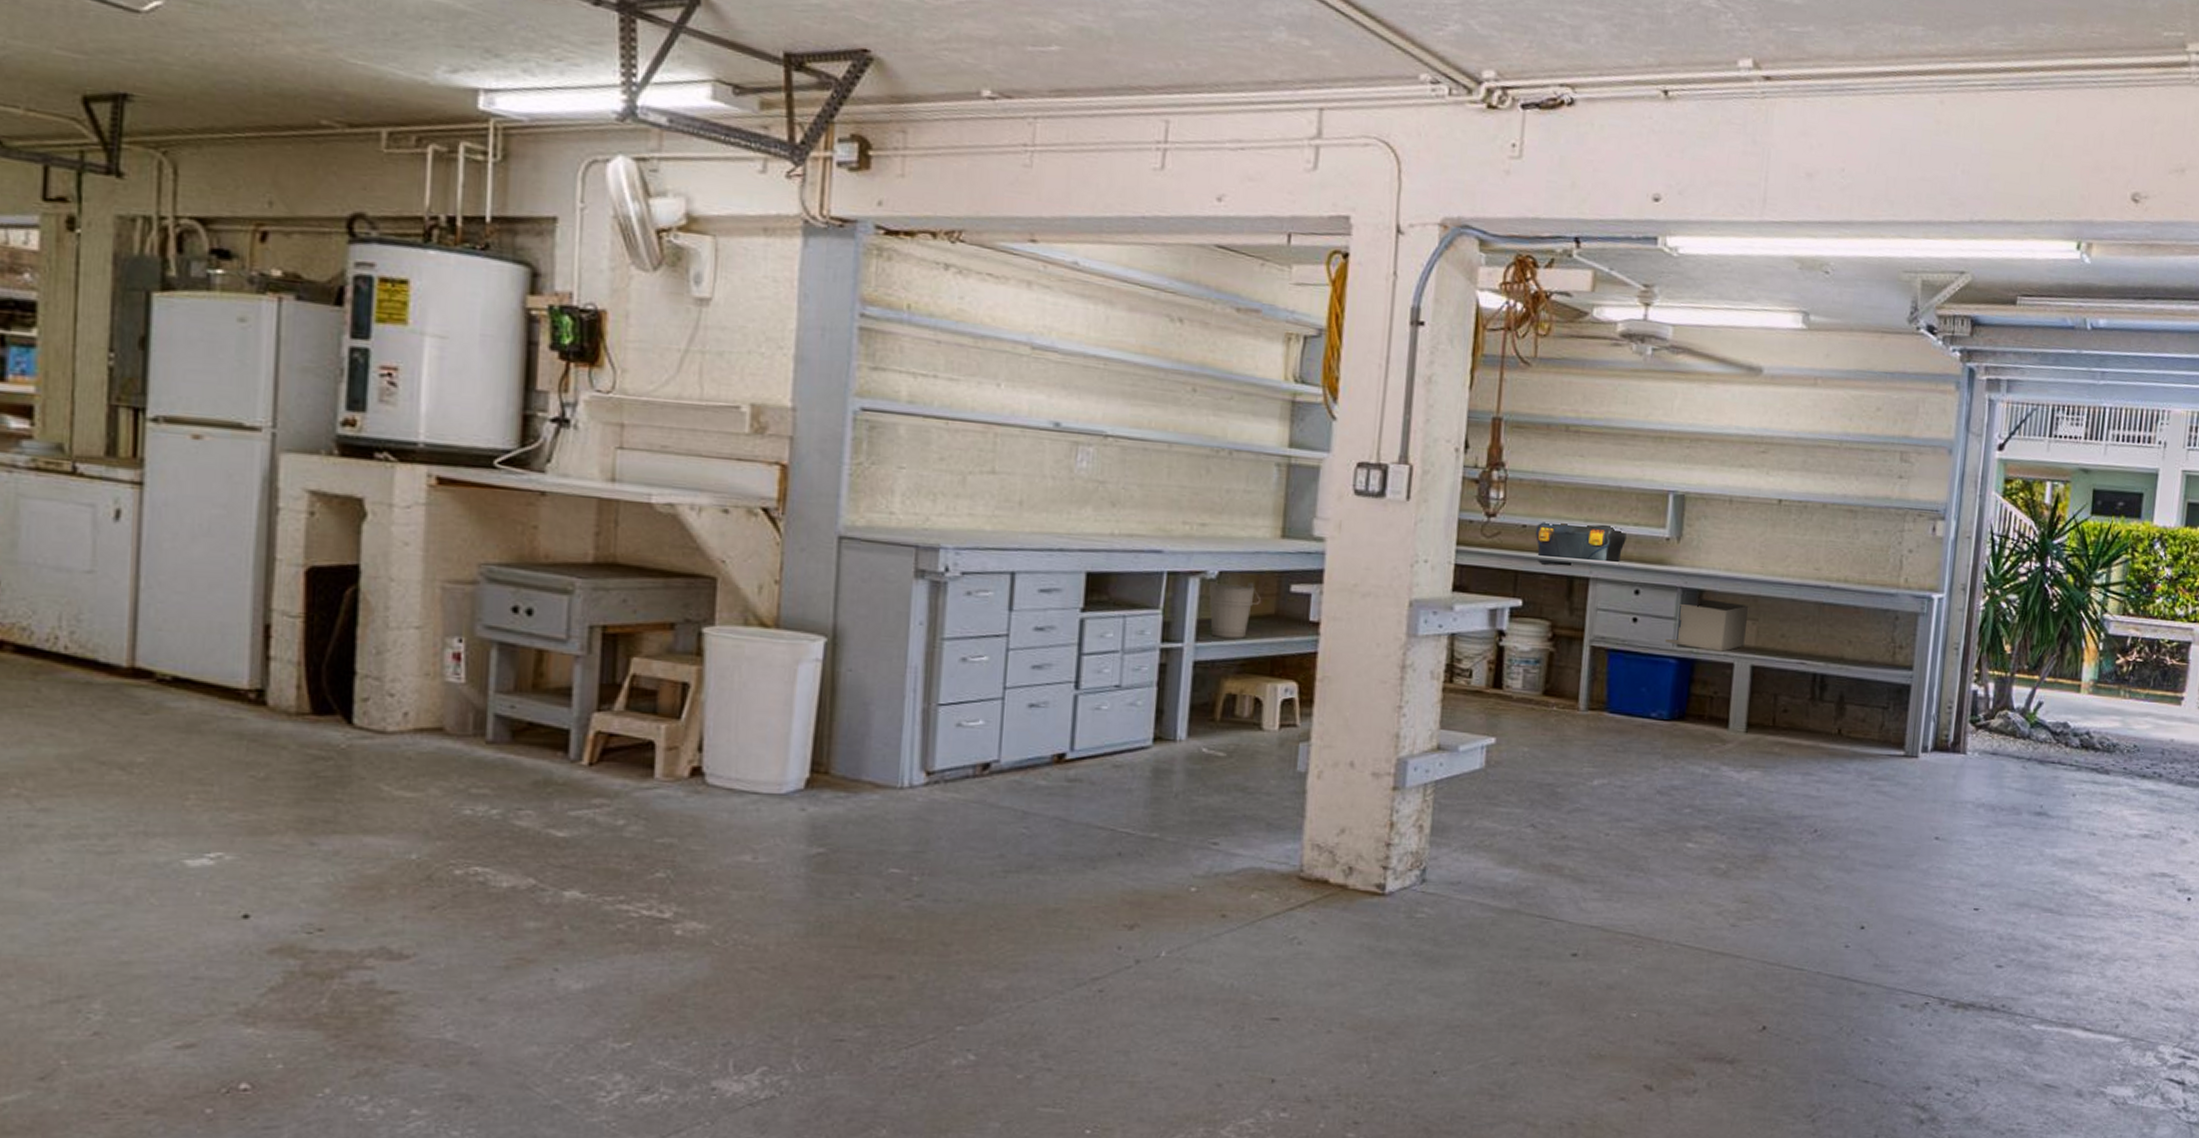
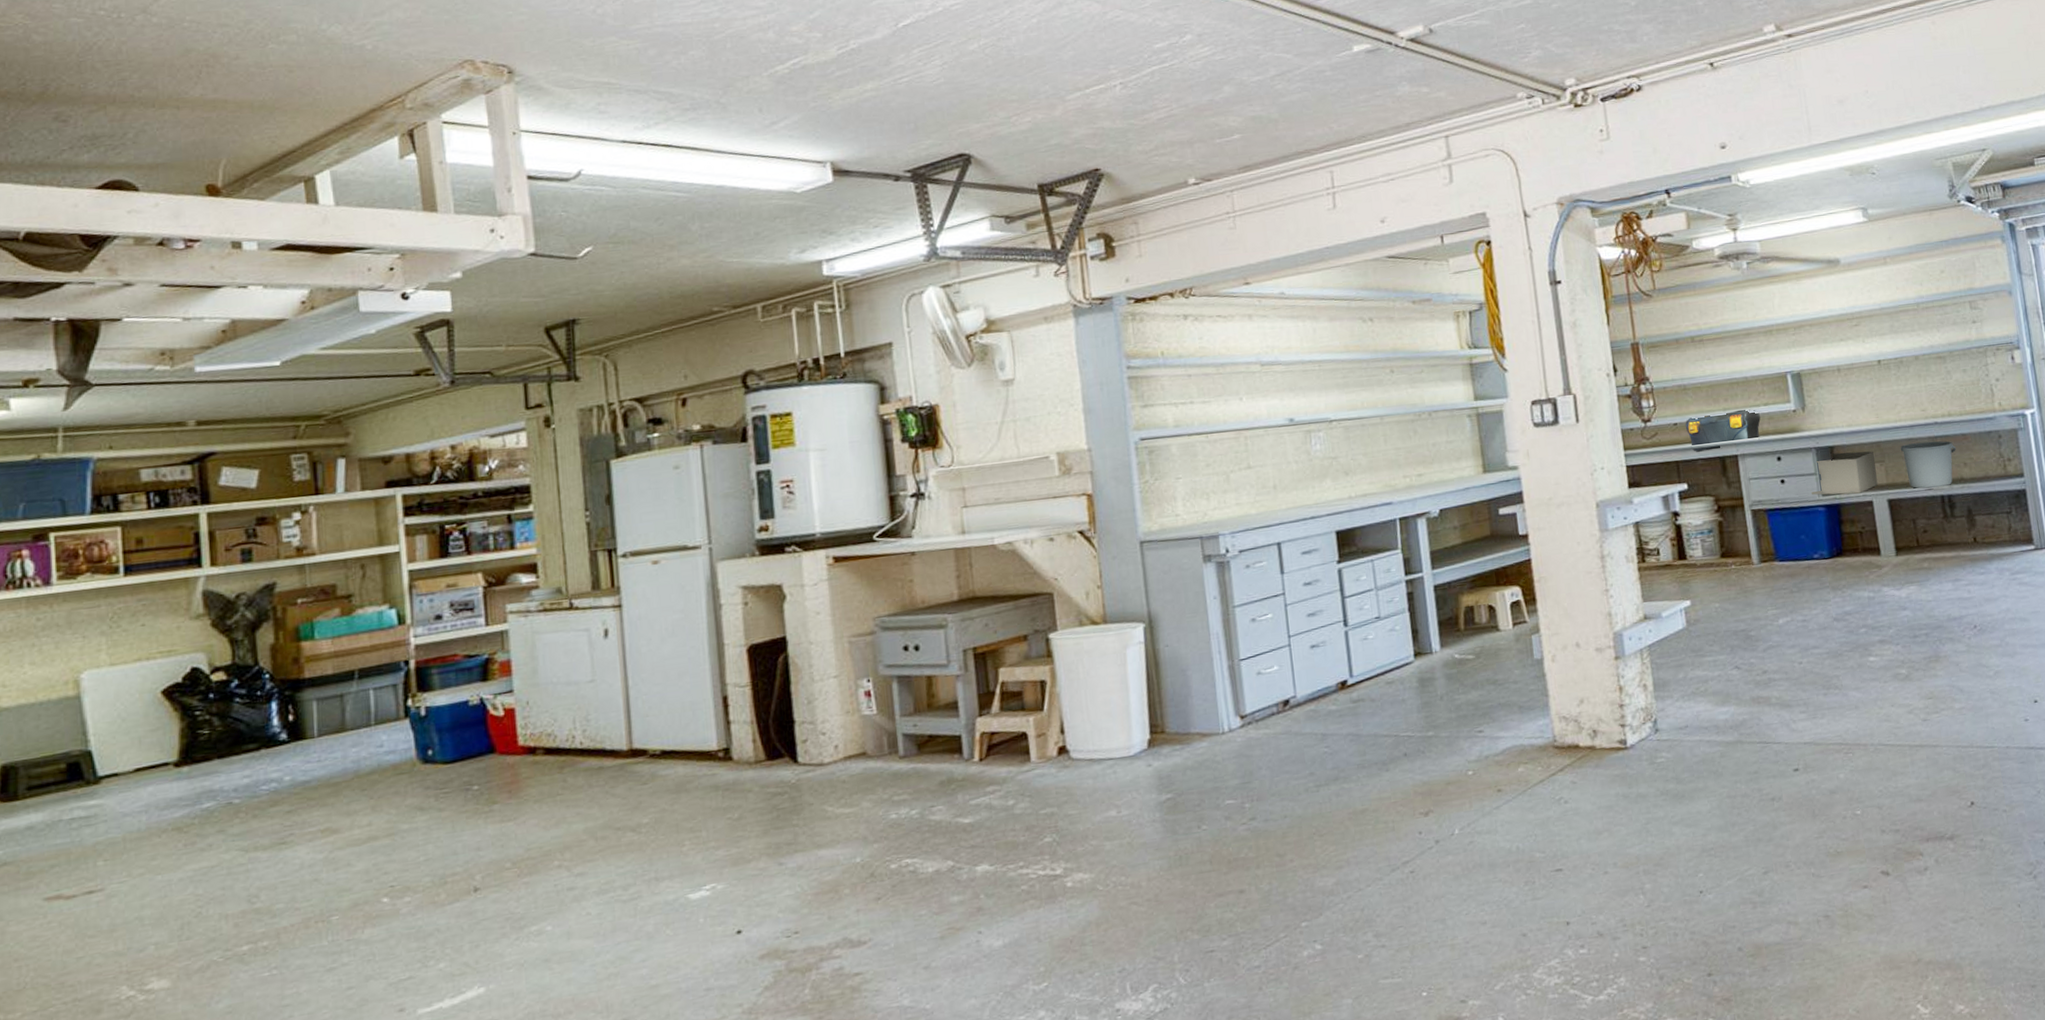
bucket: present [1209,581,1261,639] -> none [1434,513,1477,563]
bucket: none [1779,605,1844,664] -> present [1900,441,1956,489]

